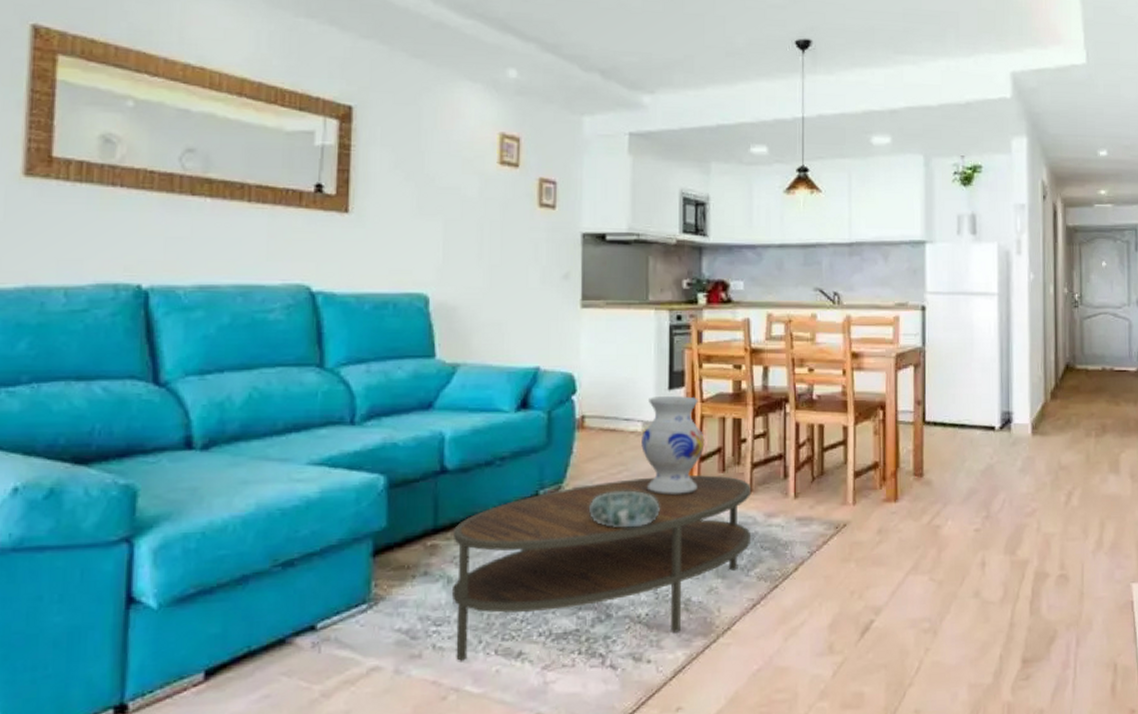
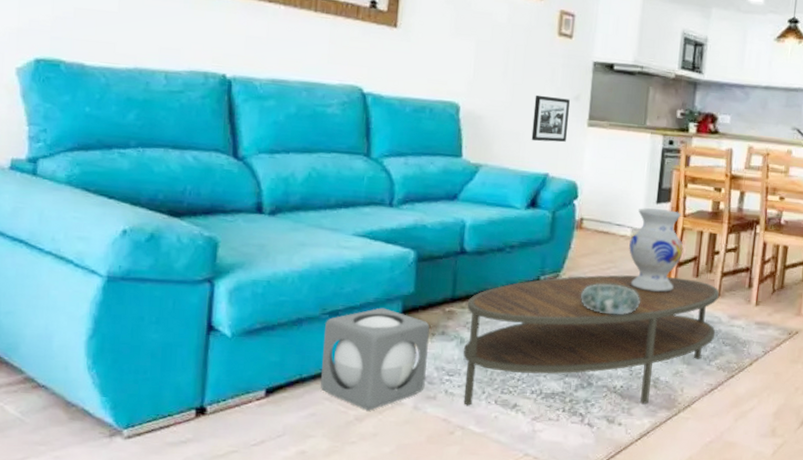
speaker: none [275,550,410,683] -> present [321,307,430,411]
picture frame: none [516,276,559,331] -> present [531,94,571,143]

